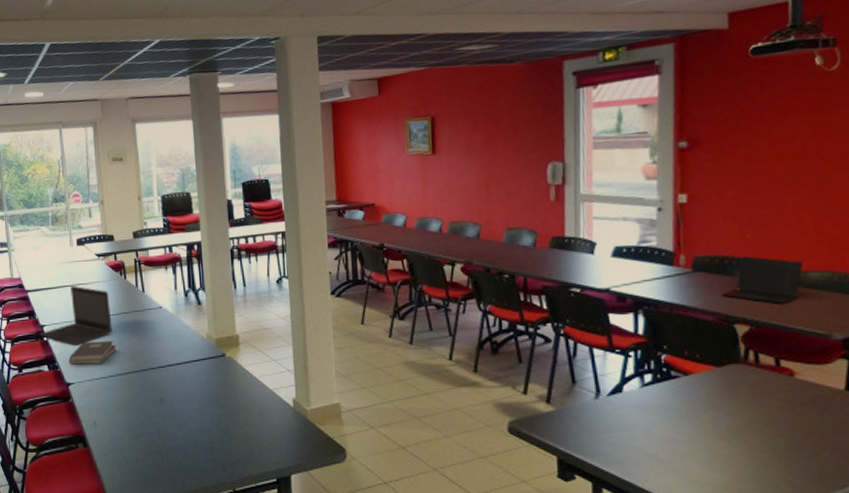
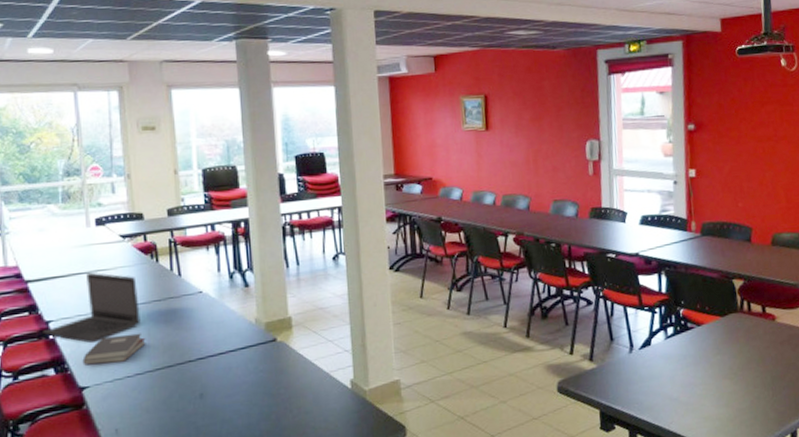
laptop: present [722,256,804,305] -> none [723,221,779,262]

